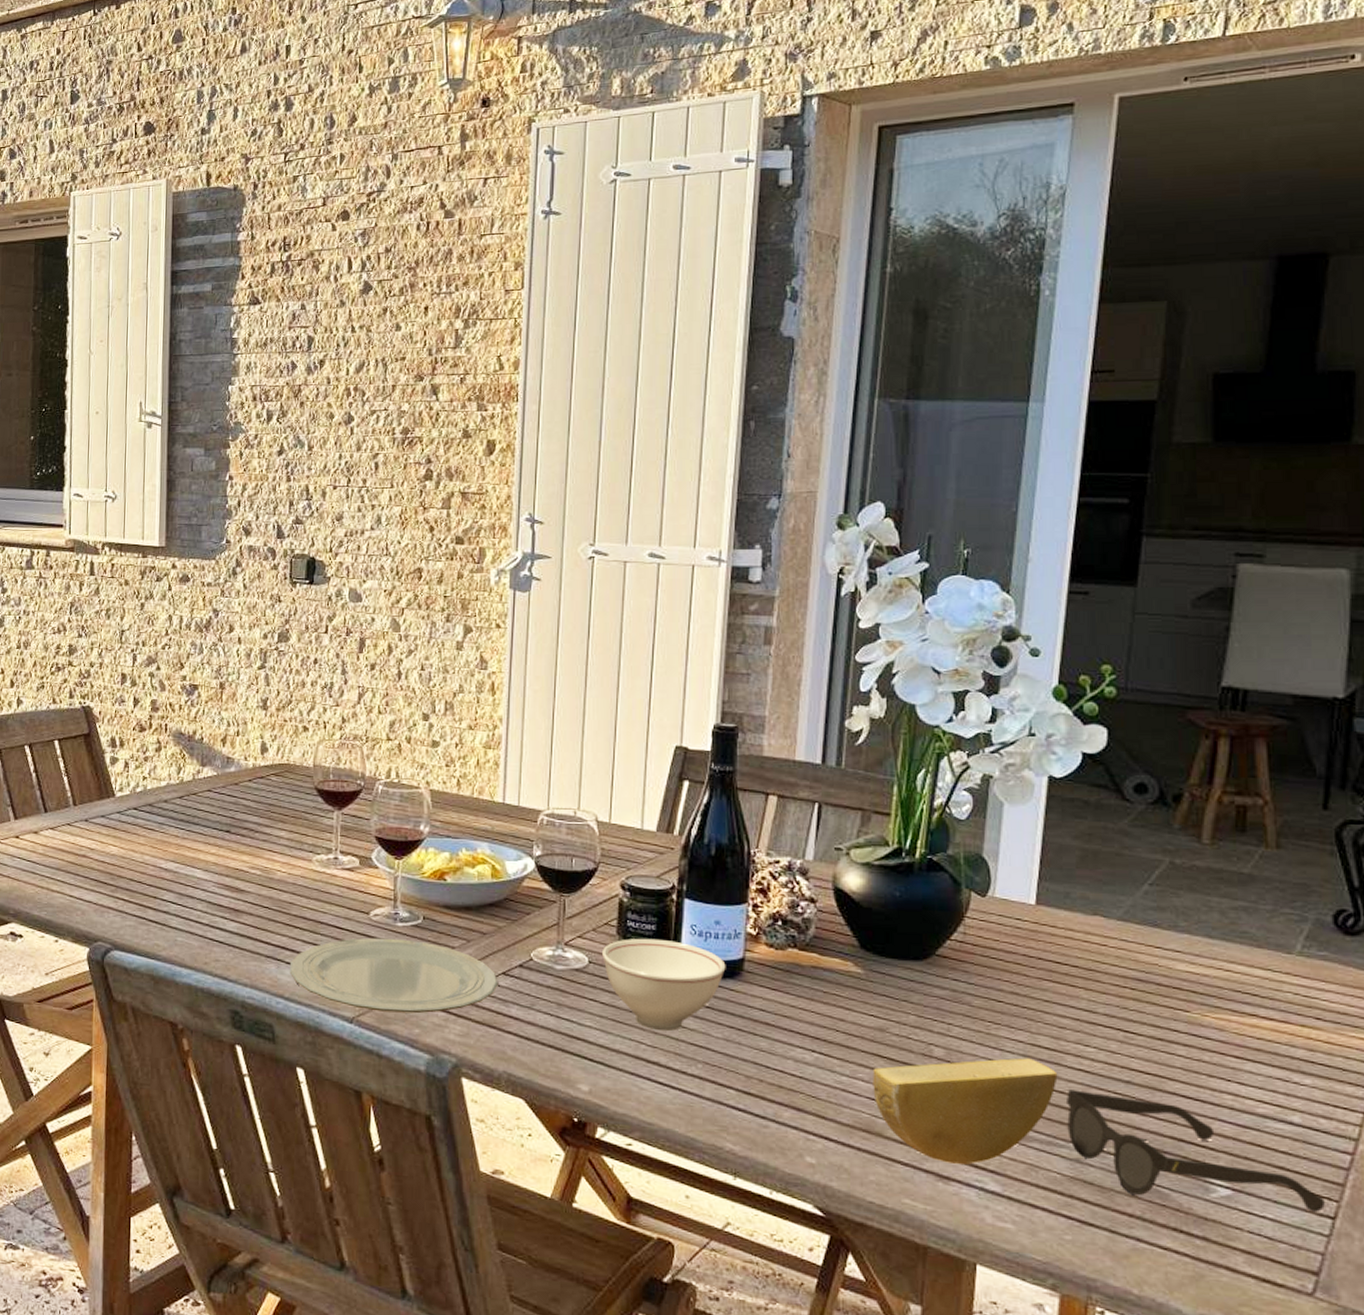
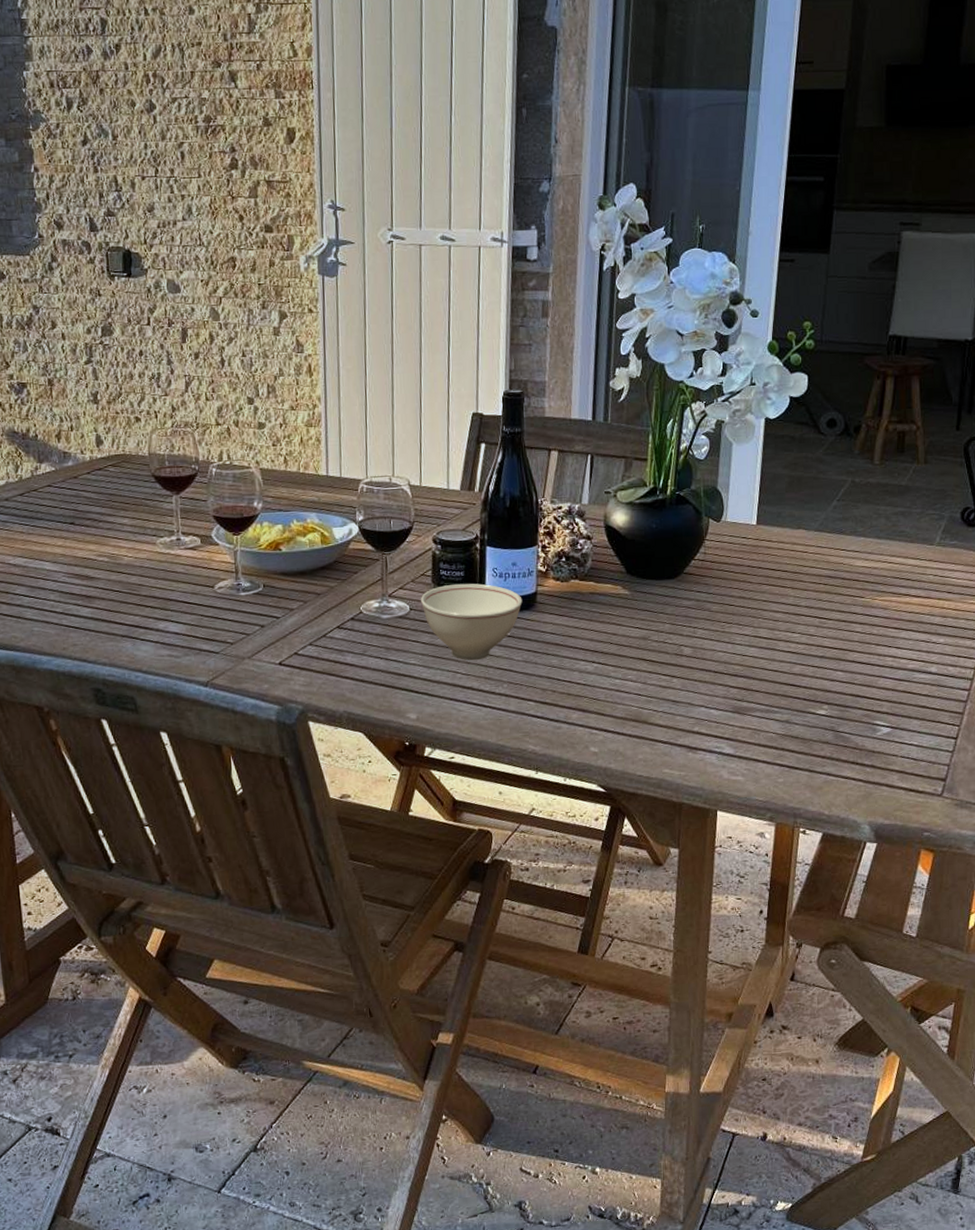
plate: present [289,937,498,1014] -> none [144,606,334,673]
cheese: present [873,1058,1058,1165] -> none [639,647,773,737]
sunglasses: present [1065,1089,1325,1213] -> none [778,667,950,741]

